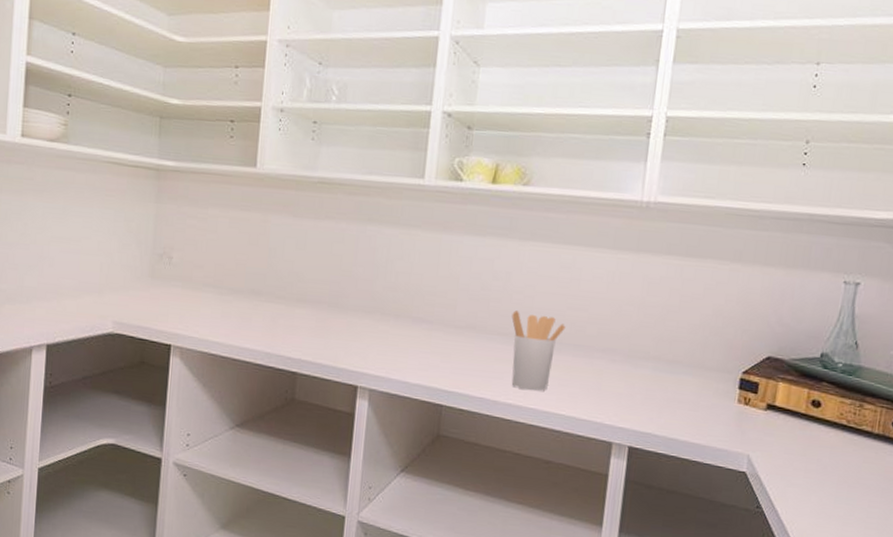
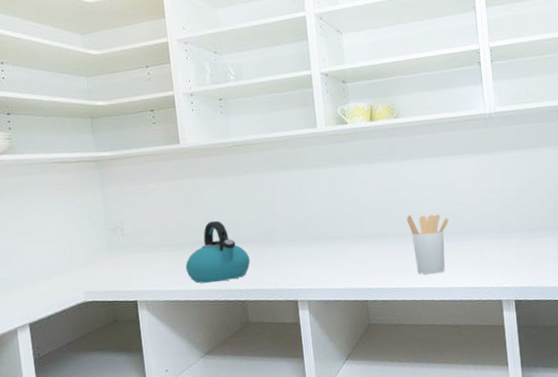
kettle: none [233,268,311,344] -> present [185,220,250,283]

